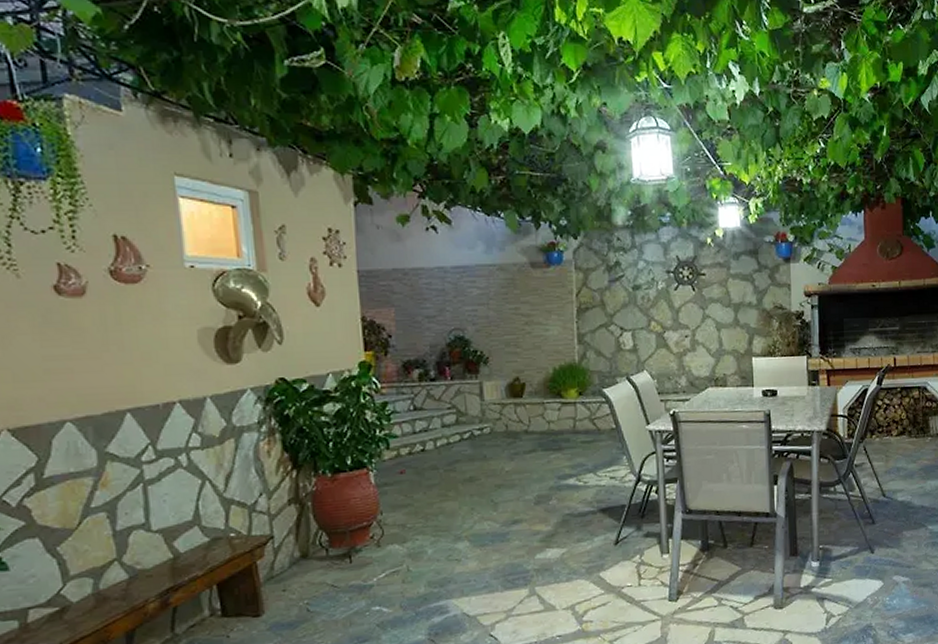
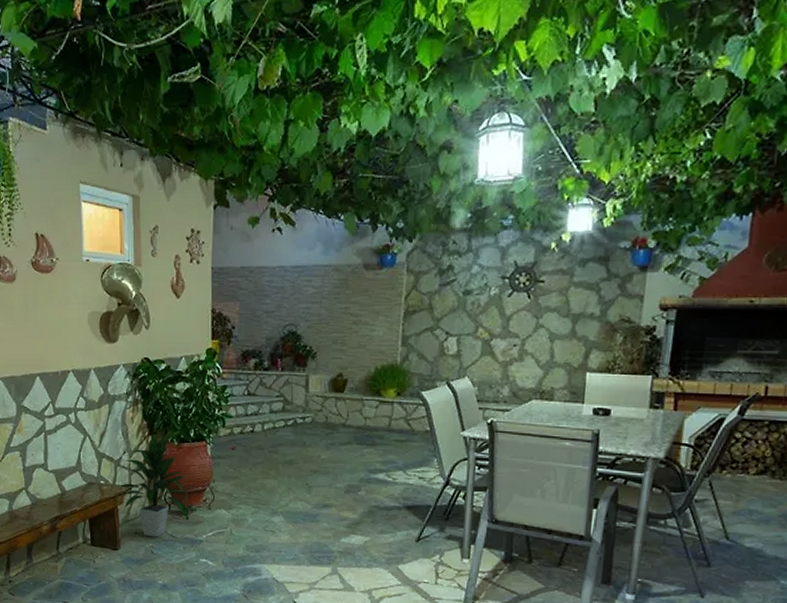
indoor plant: none [255,463,355,592] -> present [118,432,190,538]

